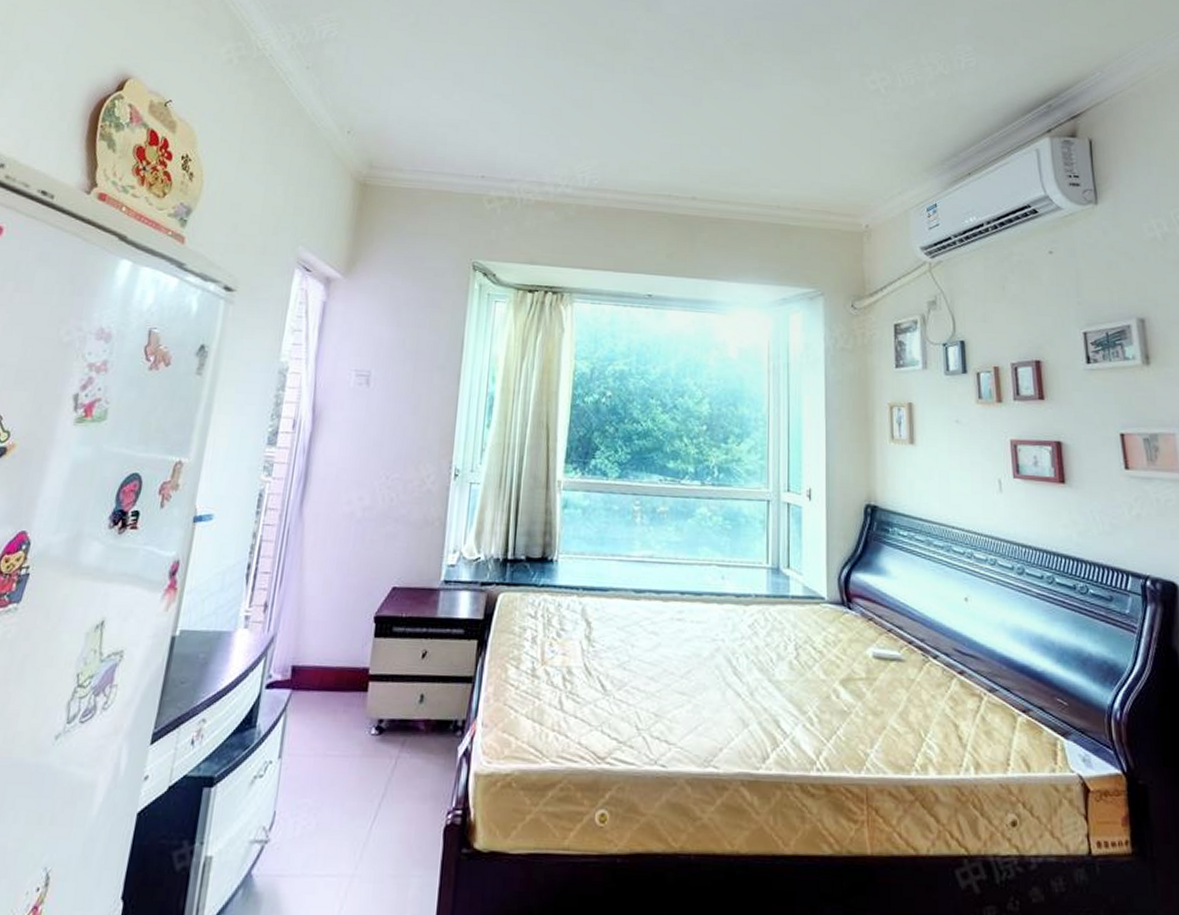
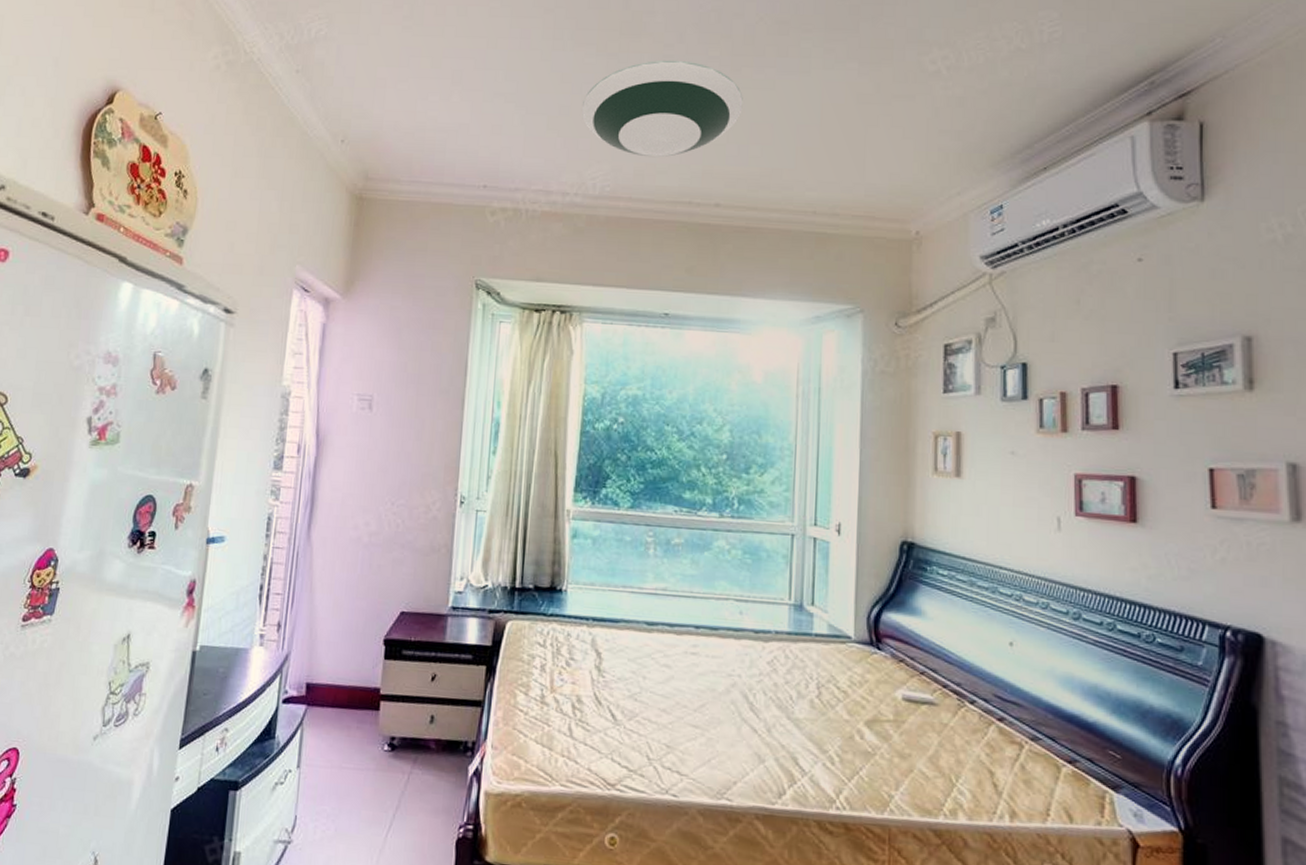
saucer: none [571,71,714,155] -> present [581,60,743,158]

